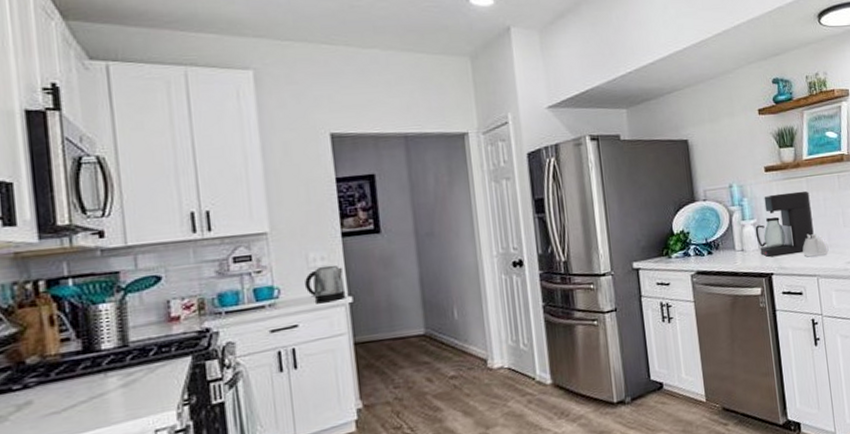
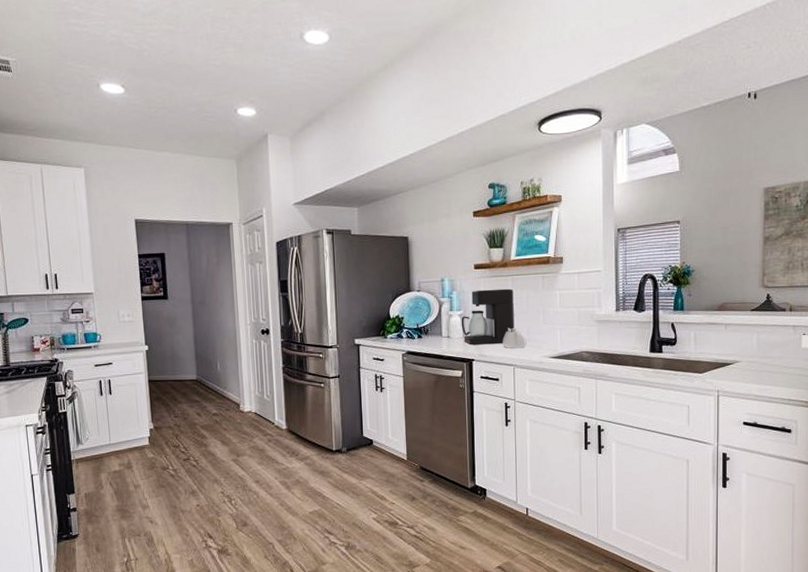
kettle: present [305,265,346,304] -> none [117,321,144,349]

